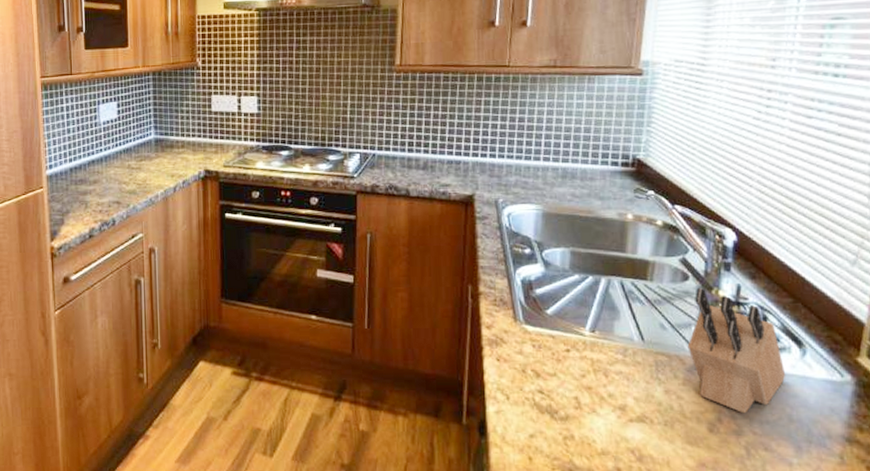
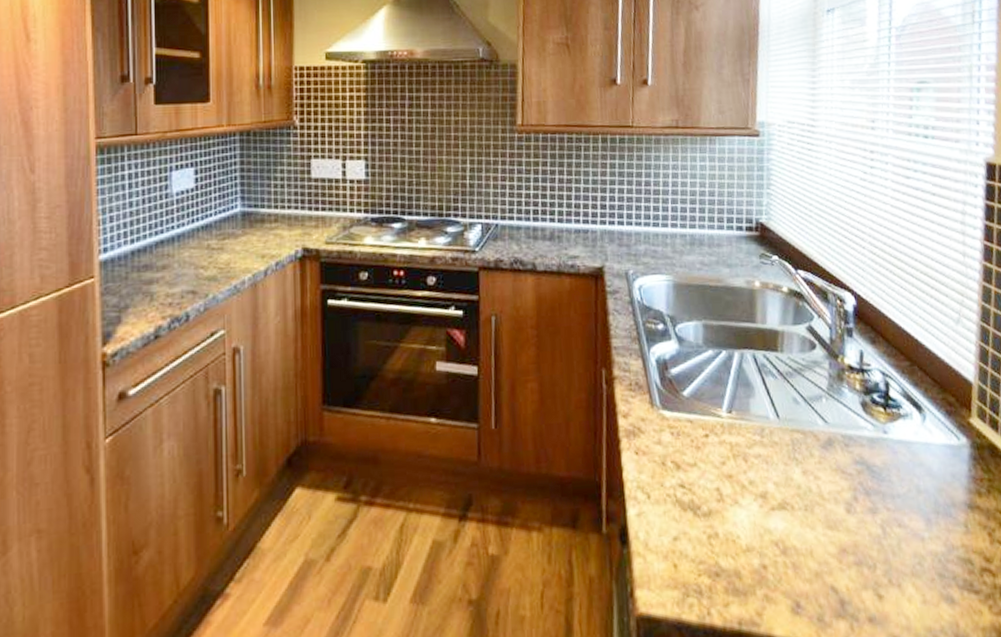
knife block: present [687,287,786,414] -> none [820,355,911,489]

